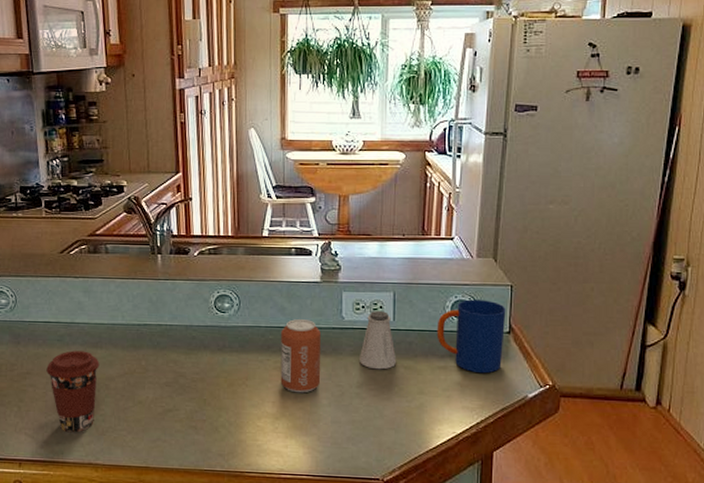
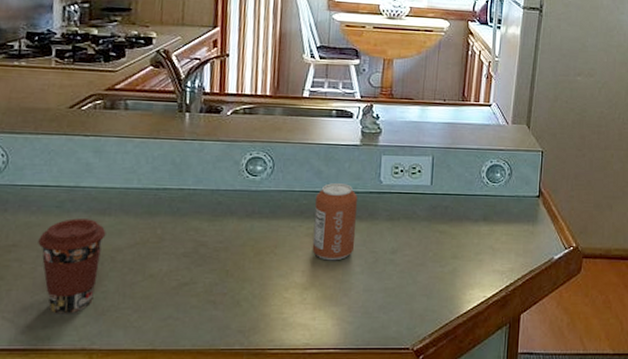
saltshaker: present [358,310,397,370] -> none [394,174,433,235]
mug: present [436,299,506,374] -> none [472,164,537,237]

